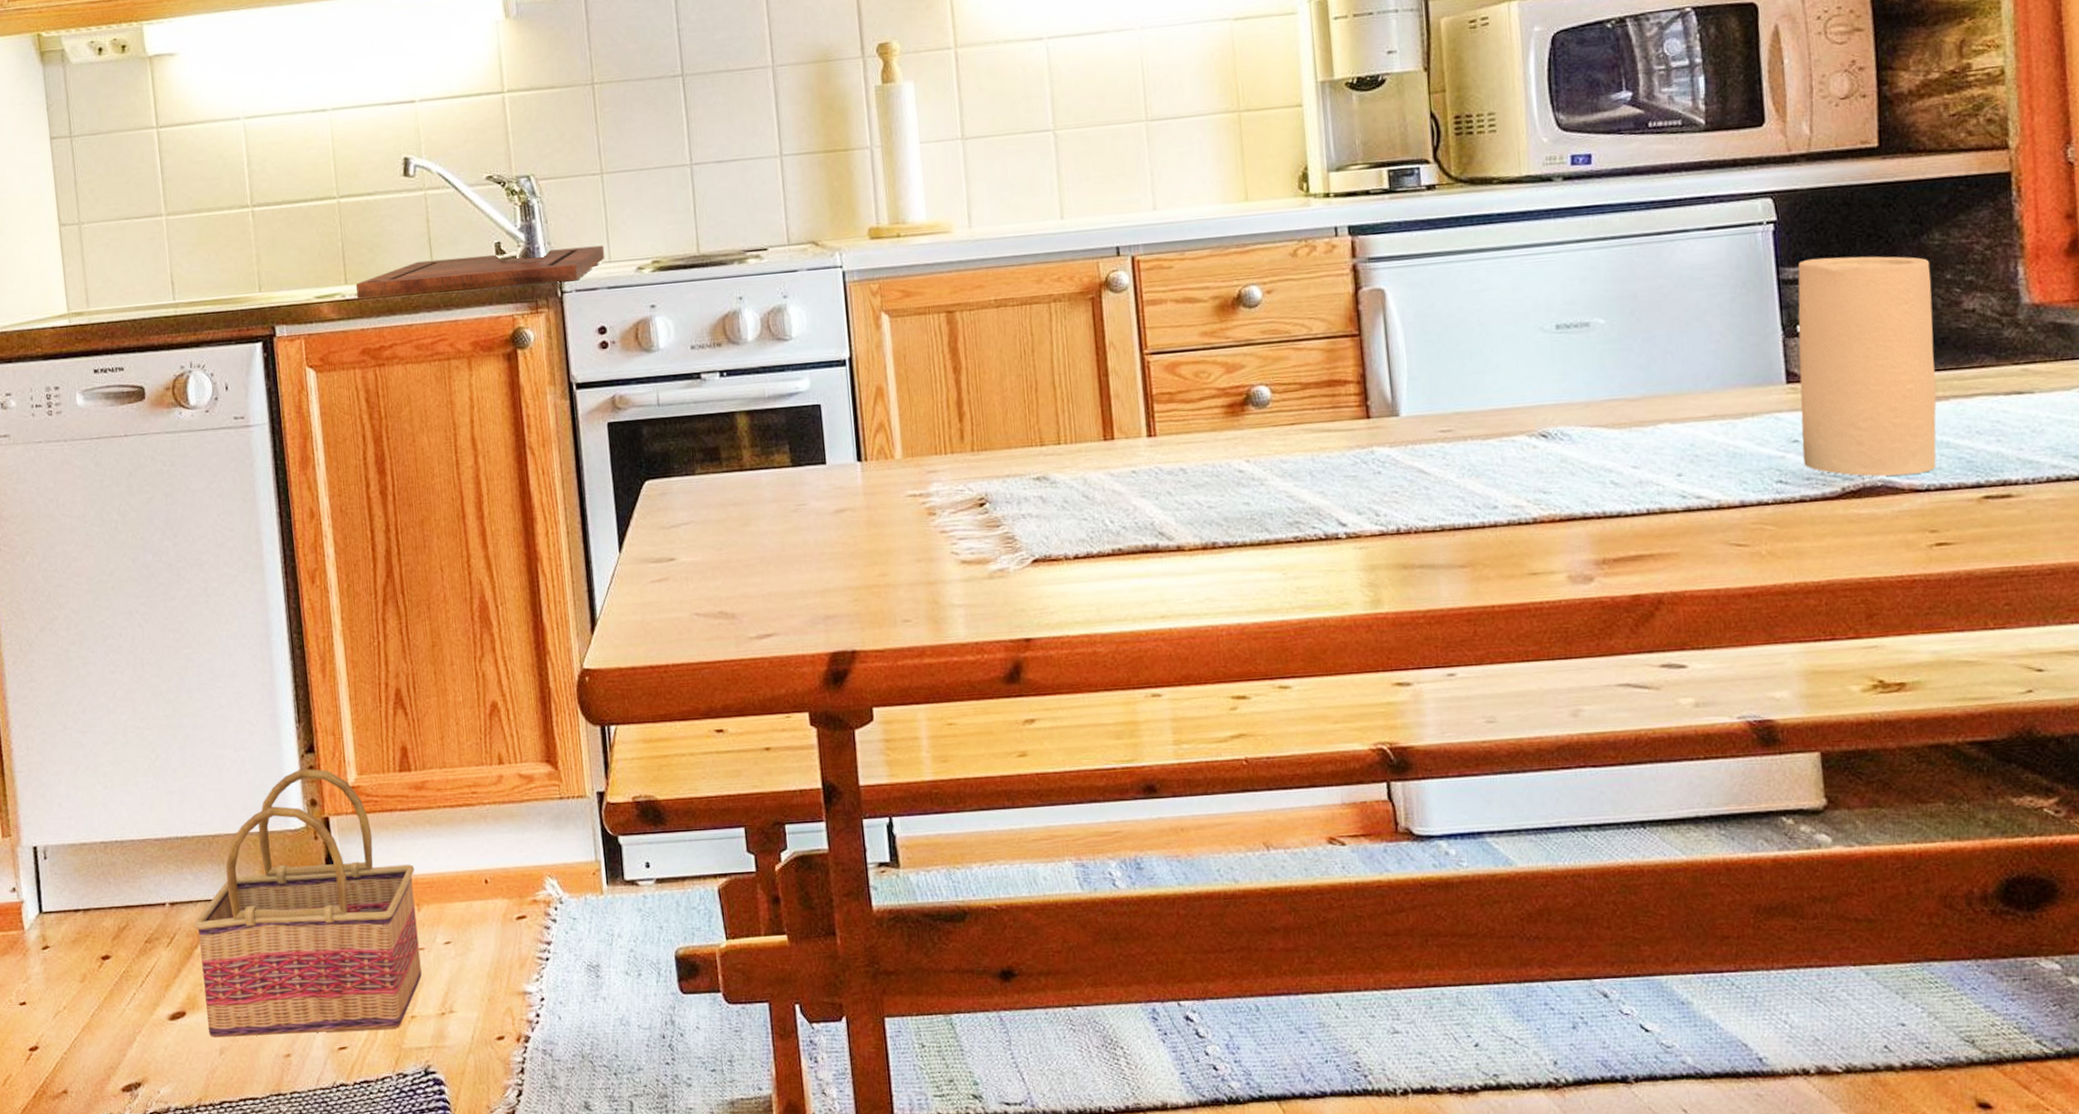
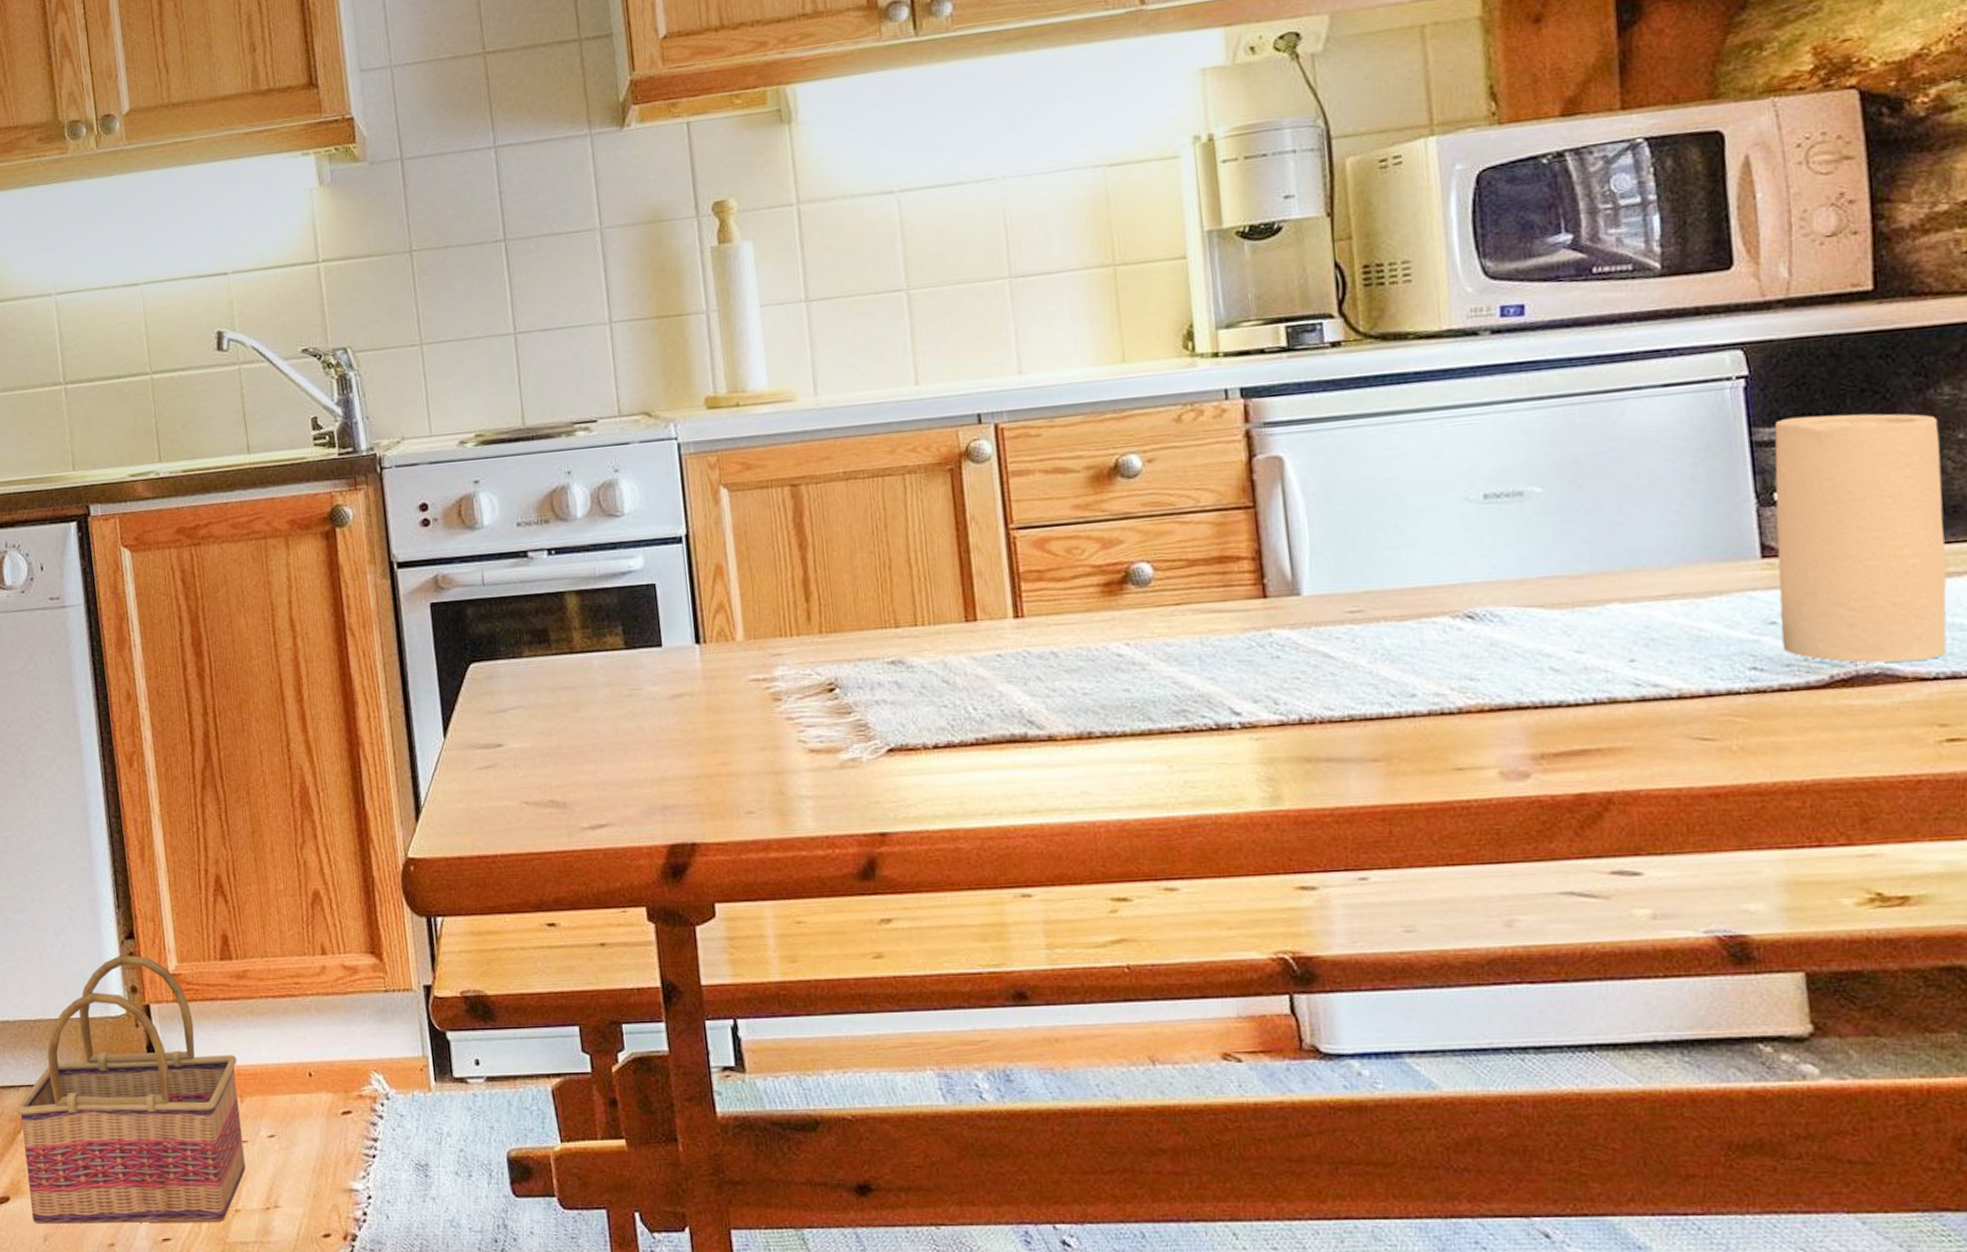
cutting board: present [355,245,605,300] -> none [169,419,426,478]

